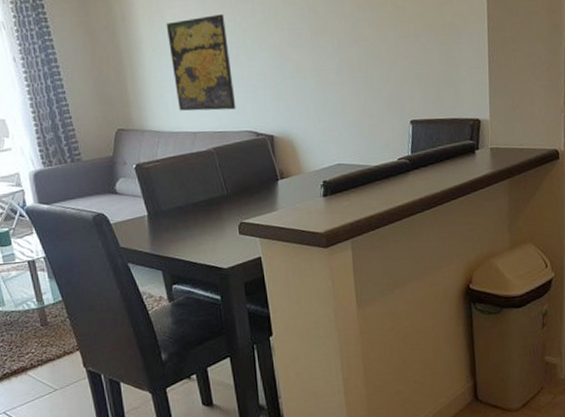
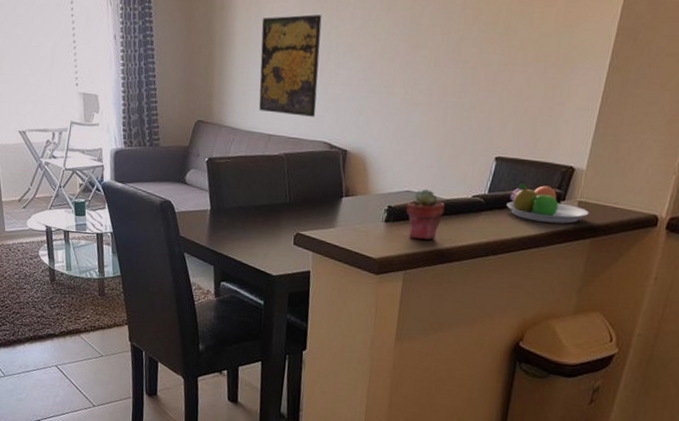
potted succulent: none [339,159,376,208] -> present [405,188,445,240]
fruit bowl: none [429,139,502,172] -> present [506,183,590,224]

